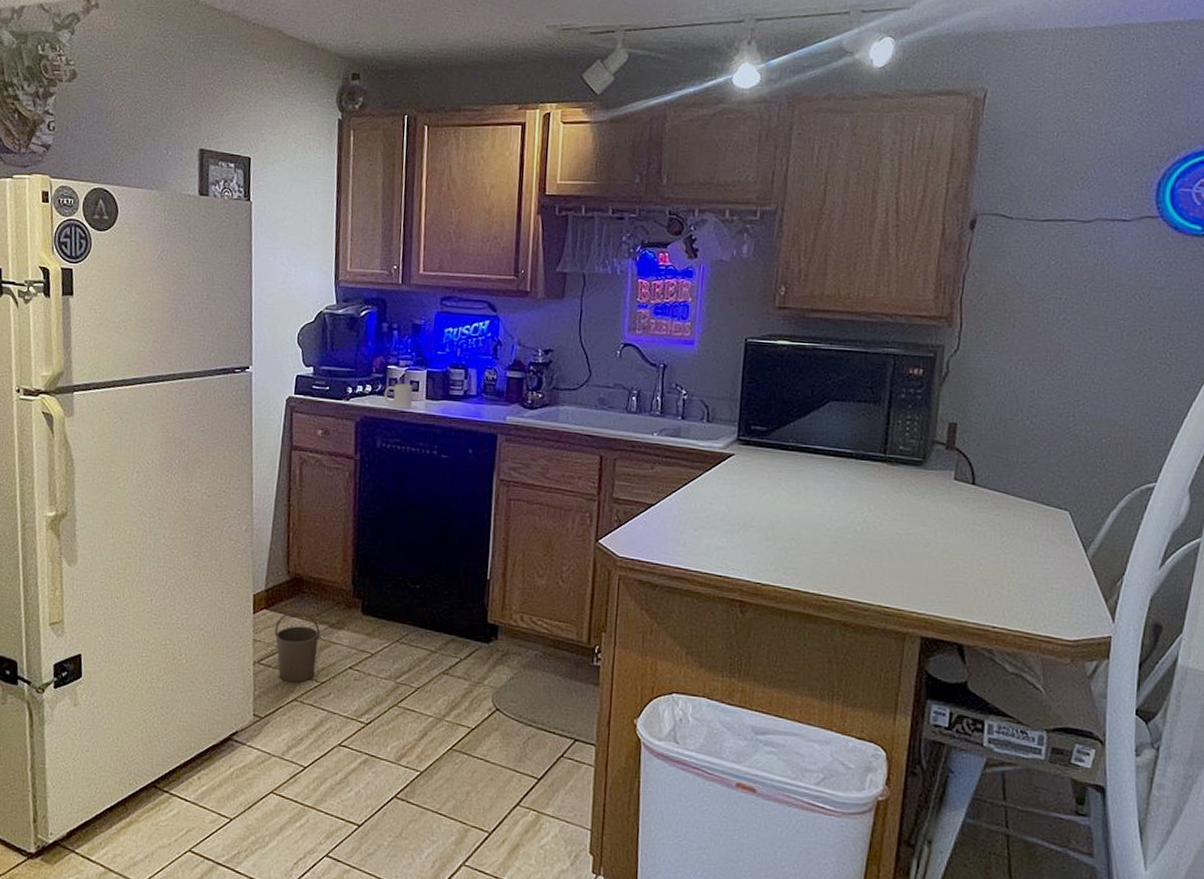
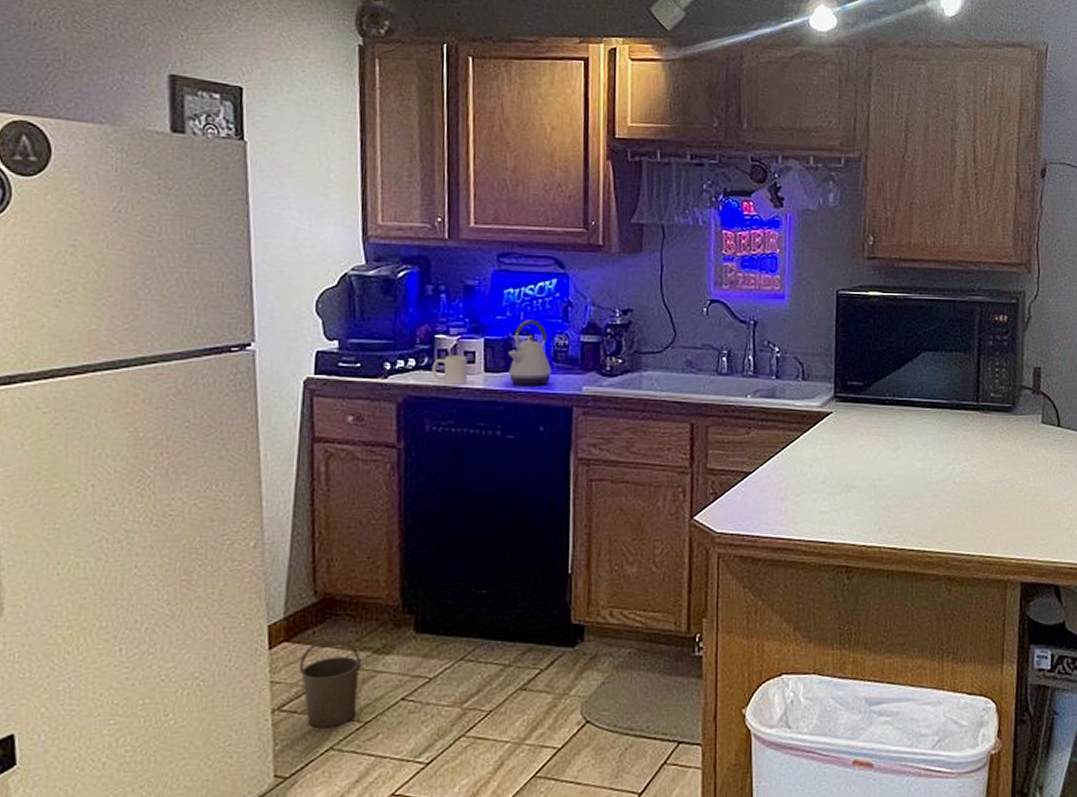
kettle: none [446,355,481,414] -> present [508,319,551,387]

